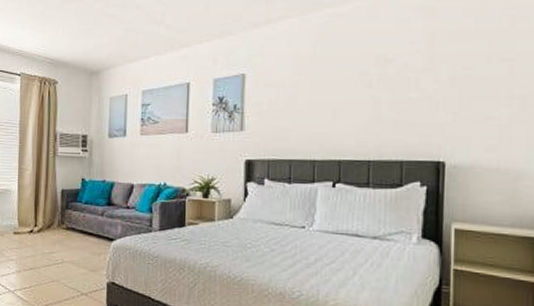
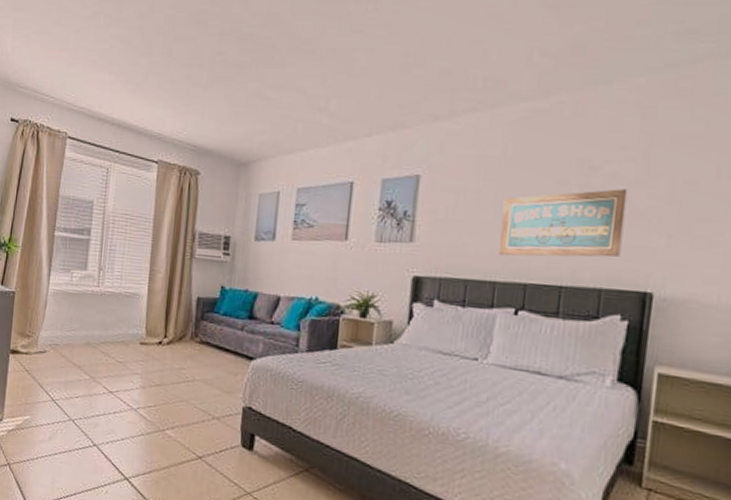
wall art: none [315,76,418,138] -> present [498,189,628,258]

